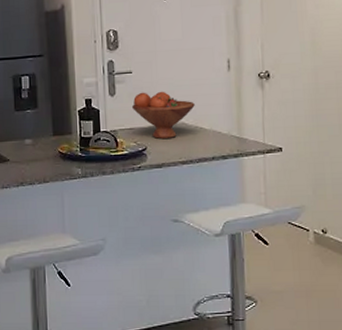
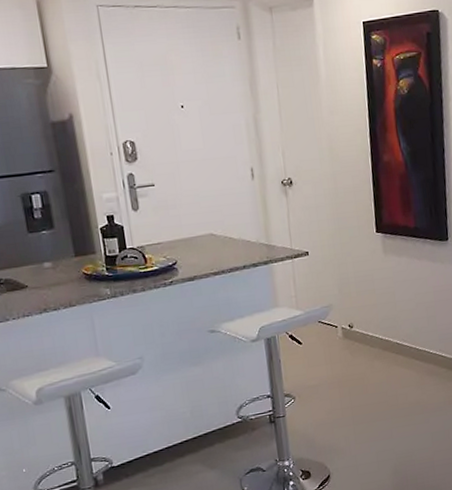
fruit bowl: present [131,91,195,139] -> none [157,203,222,252]

